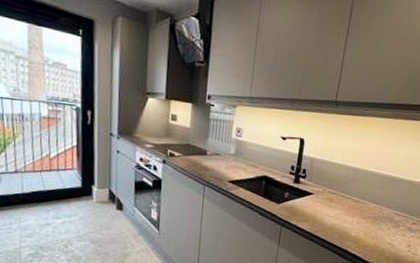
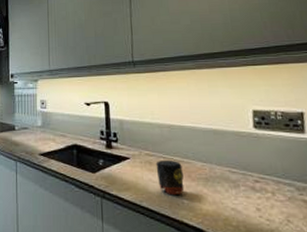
mug: none [333,199,358,229] -> present [155,161,185,196]

